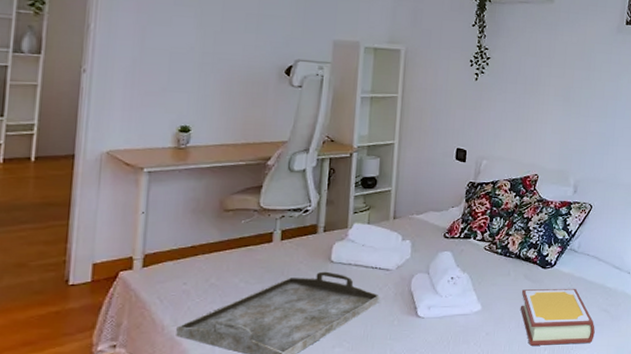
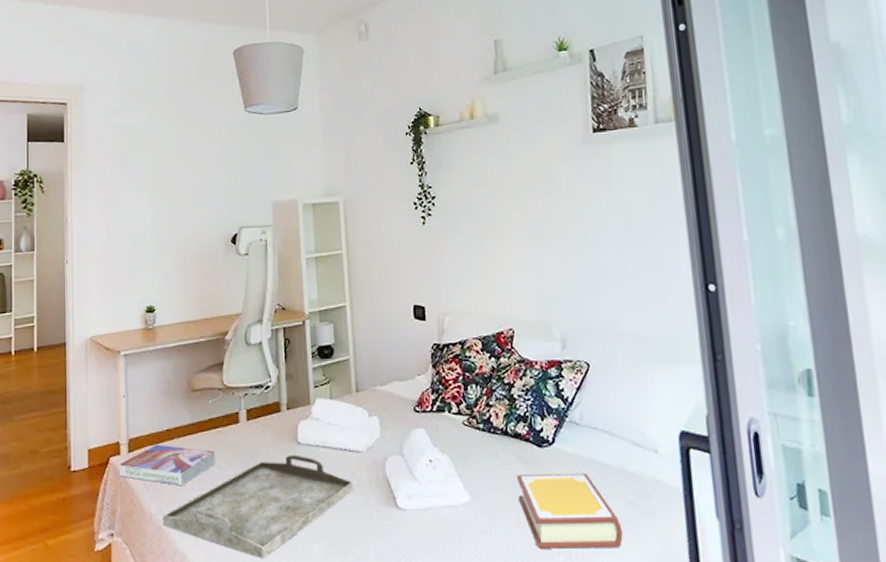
textbook: none [130,260,243,300] -> present [120,444,215,486]

